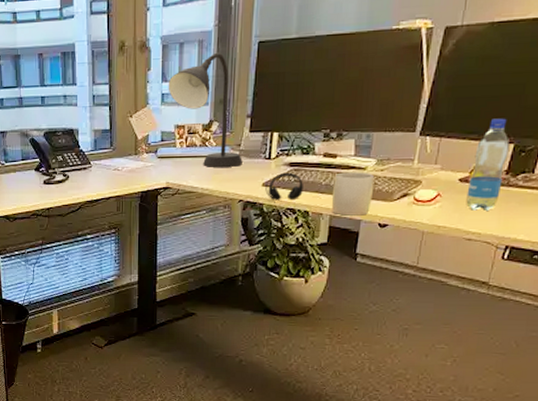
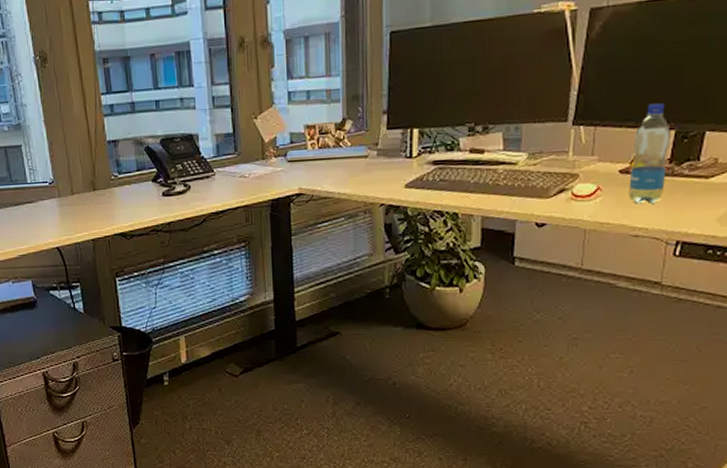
desk lamp: present [168,52,243,167] -> none [294,45,381,170]
headphones: present [238,172,303,205] -> none [380,171,450,210]
mug: present [331,172,375,216] -> none [482,167,528,216]

